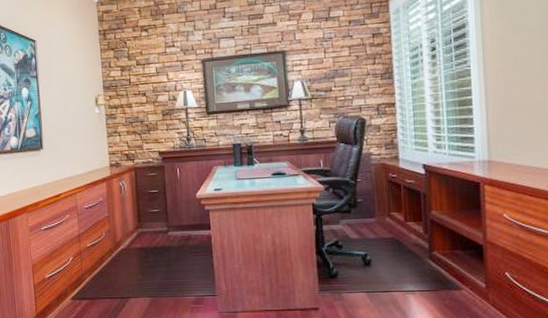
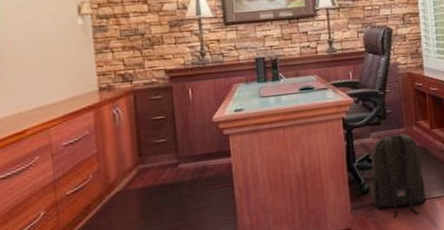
backpack: none [340,220,398,305] -> present [371,131,427,218]

